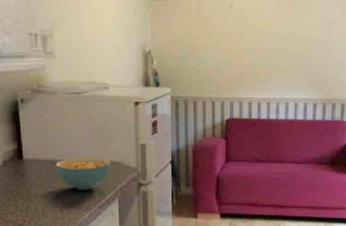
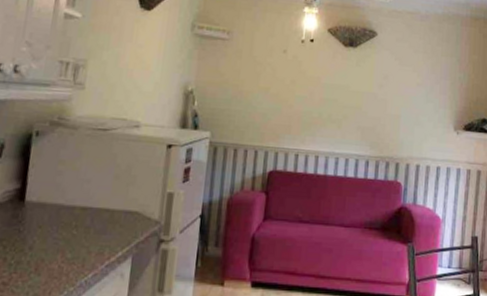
cereal bowl: present [55,157,111,190] -> none [62,203,130,244]

